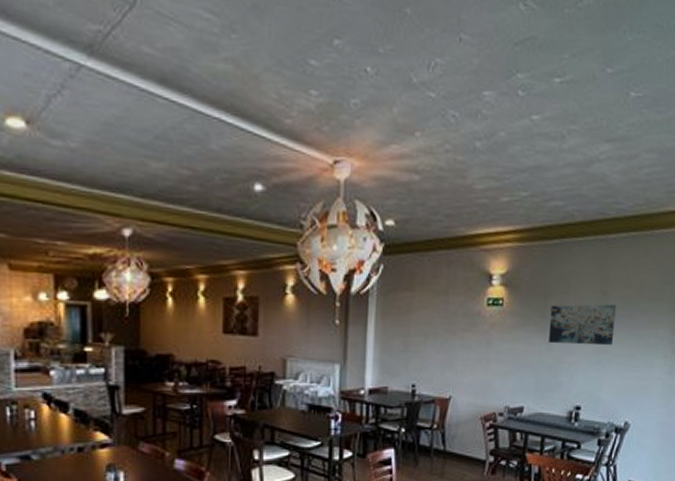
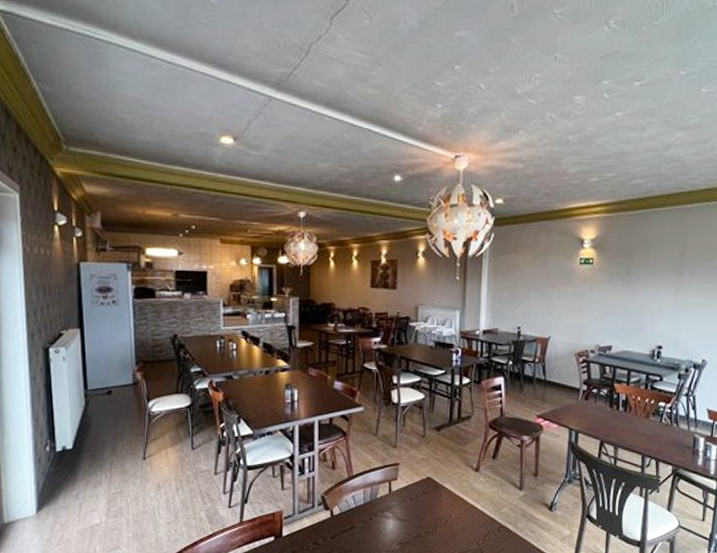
wall art: present [548,304,617,346] -> none [633,262,693,296]

